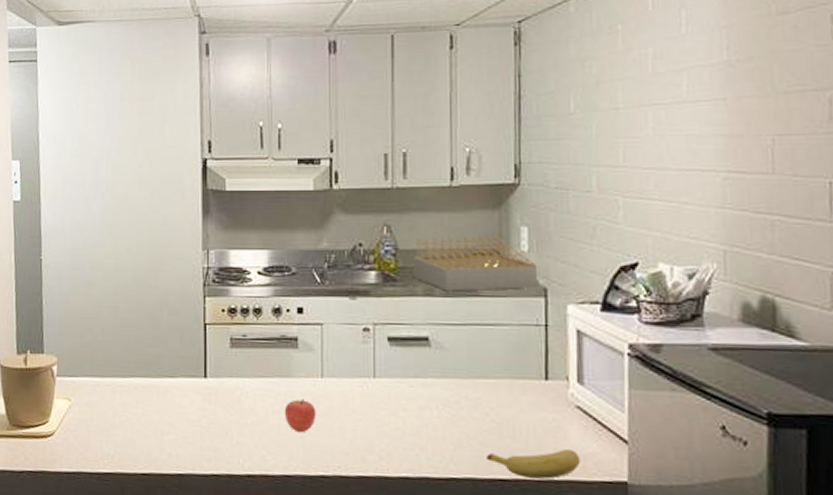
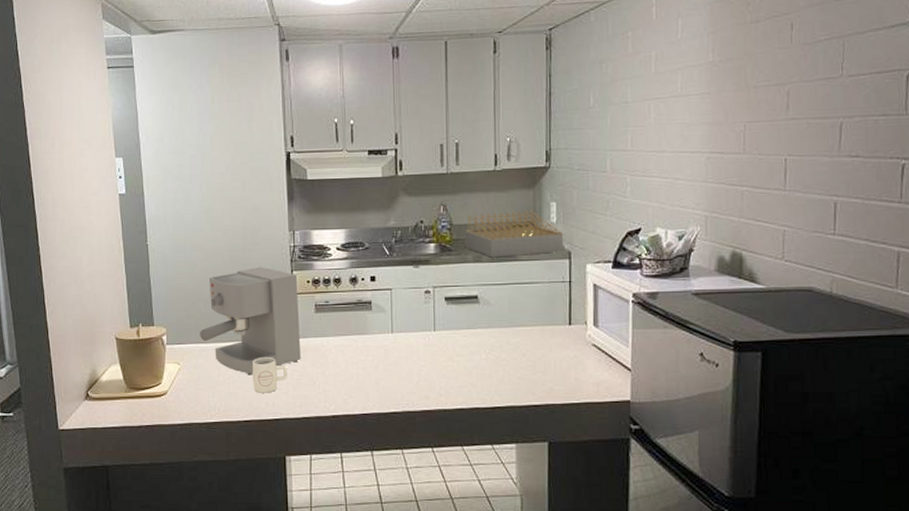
coffee maker: none [95,290,212,419] -> present [200,266,301,375]
mug: none [153,397,195,442] -> present [251,357,288,393]
fruit: present [284,398,316,433] -> none [361,351,388,379]
banana: present [487,449,581,479] -> none [524,379,595,402]

